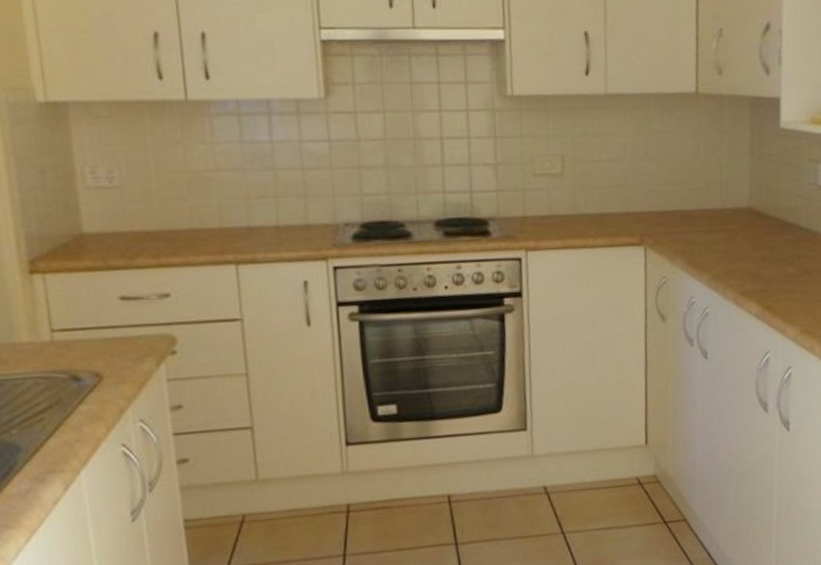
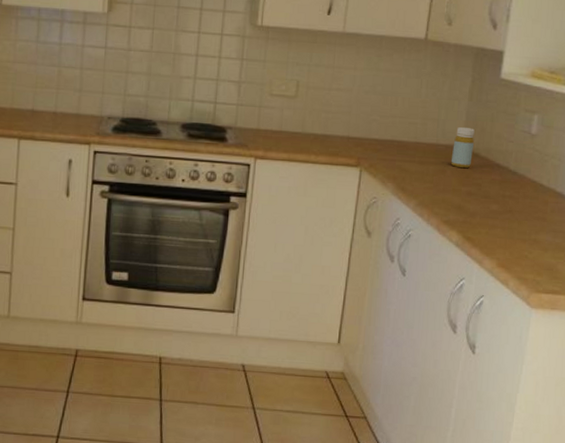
bottle: none [739,186,762,232] -> present [450,127,475,168]

